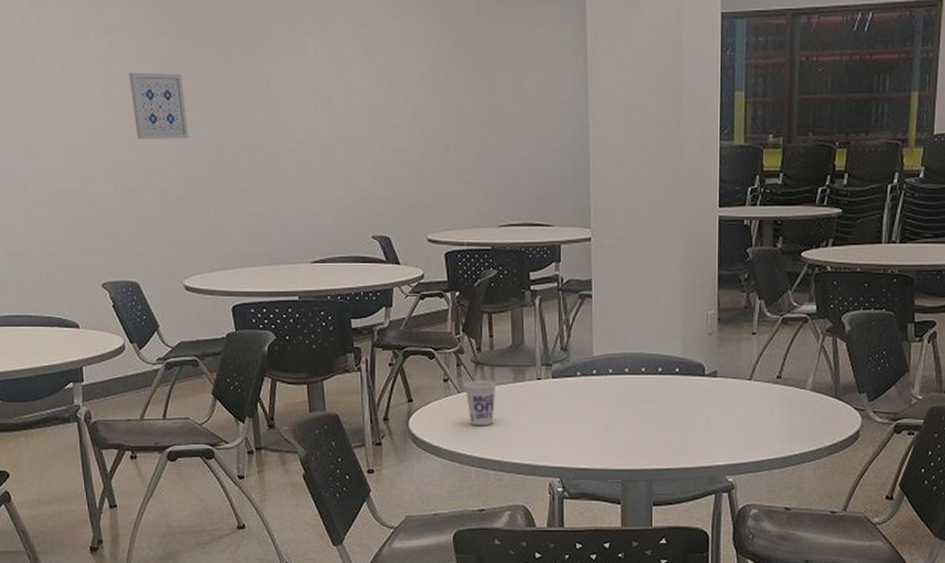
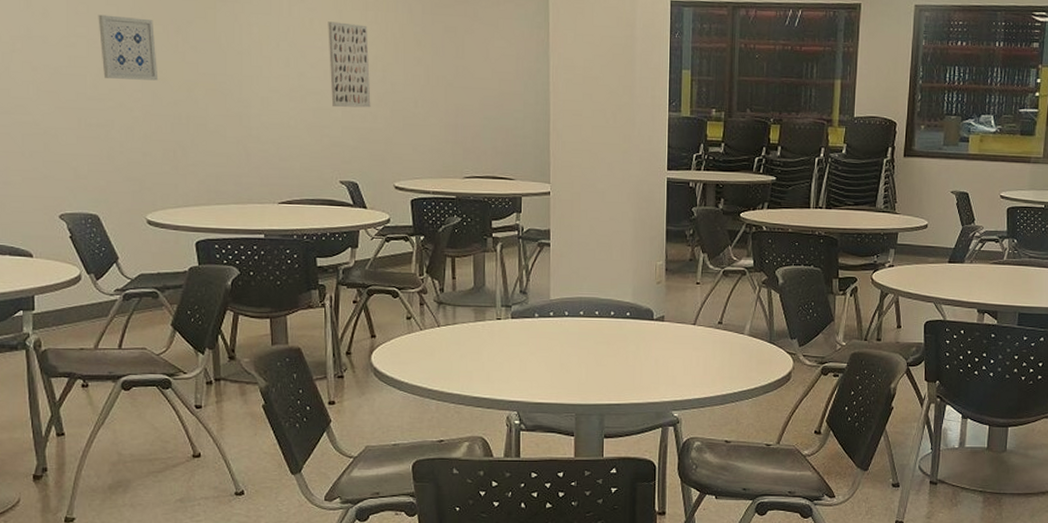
wall art: none [355,63,401,157] -> present [328,21,371,108]
cup: present [463,381,497,426] -> none [426,319,458,362]

